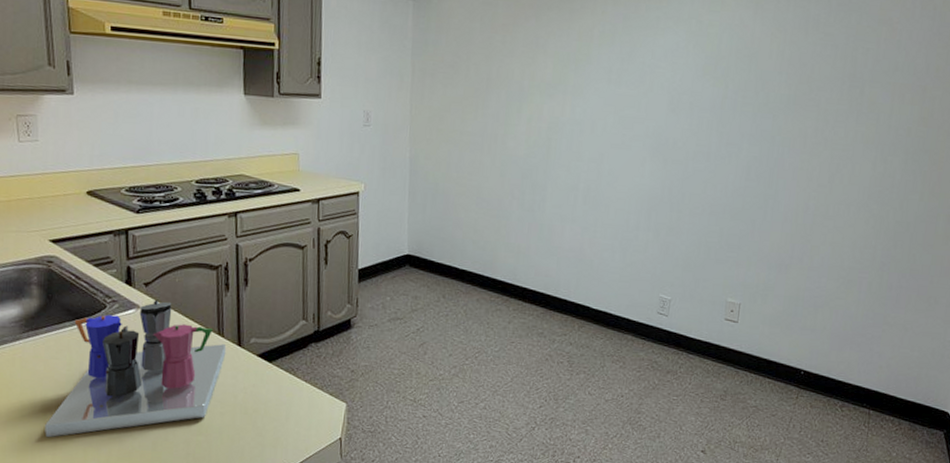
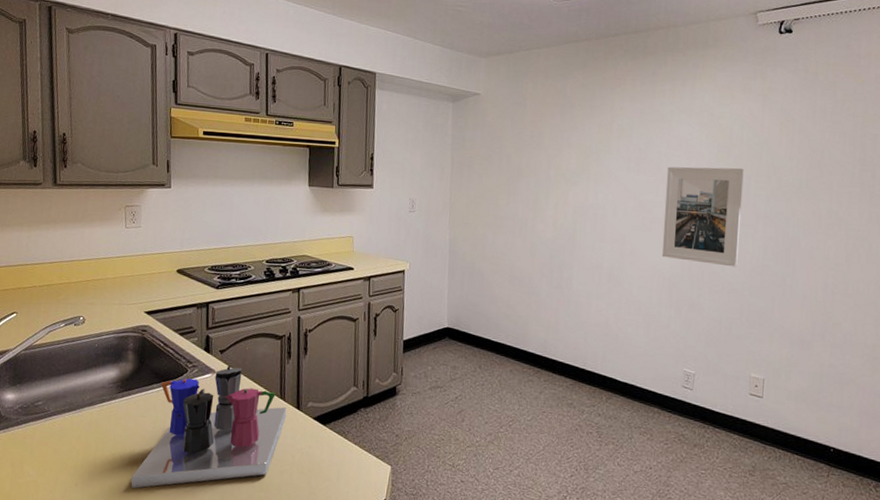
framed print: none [642,79,731,188] -> present [662,166,744,267]

